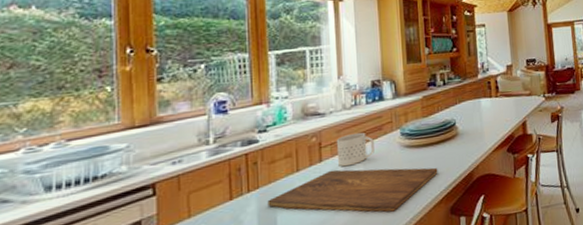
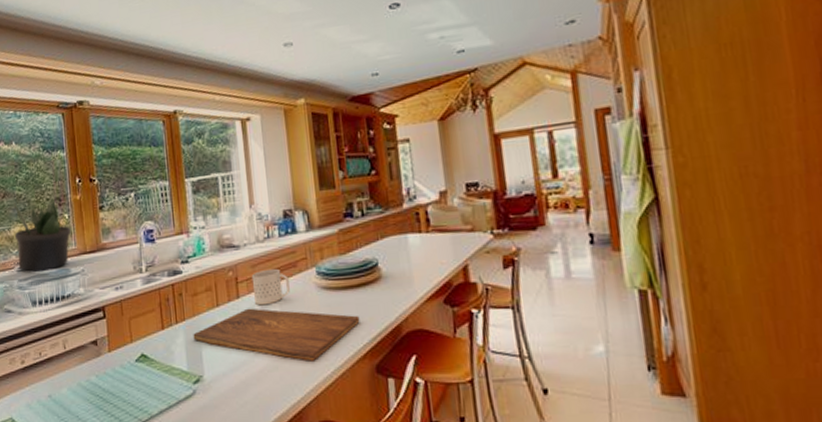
planter: none [25,69,114,153] -> present [13,198,71,272]

